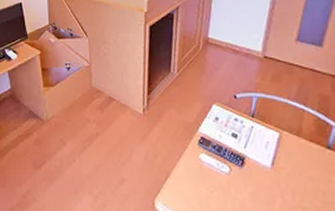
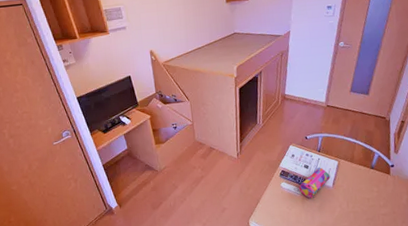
pencil case: none [223,138,269,180] -> present [299,167,331,199]

